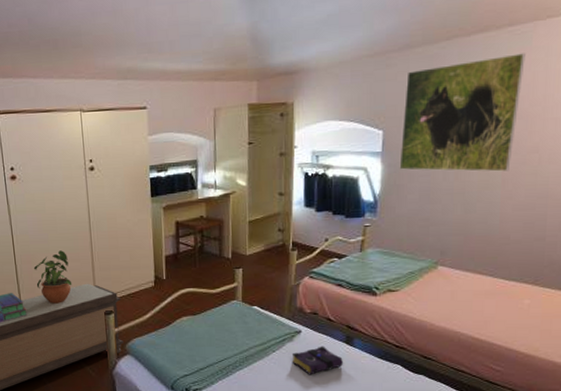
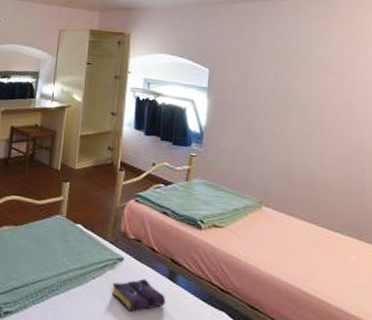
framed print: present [399,53,526,172] -> none [224,19,332,121]

